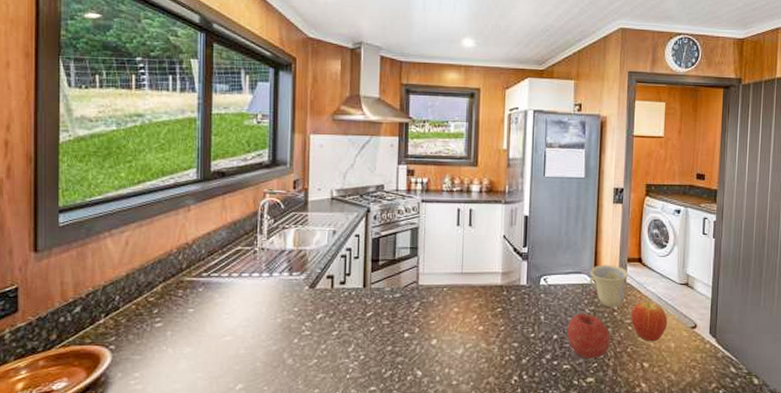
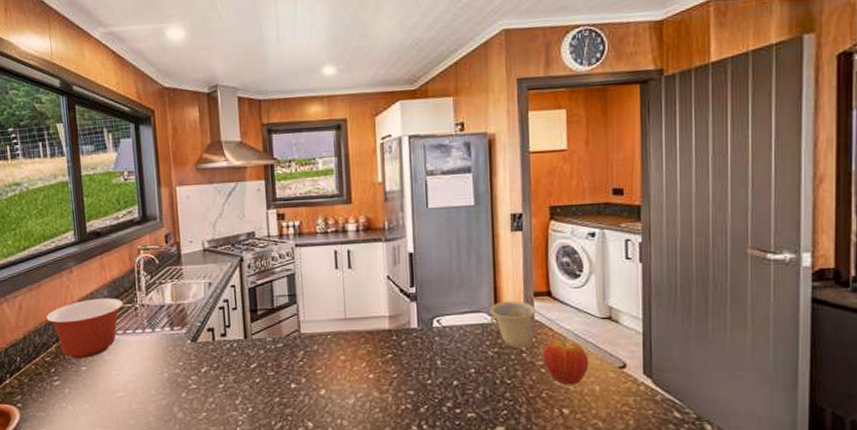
mixing bowl: none [154,239,242,301] -> present [46,298,123,359]
fruit: present [567,314,610,358] -> none [469,356,521,405]

